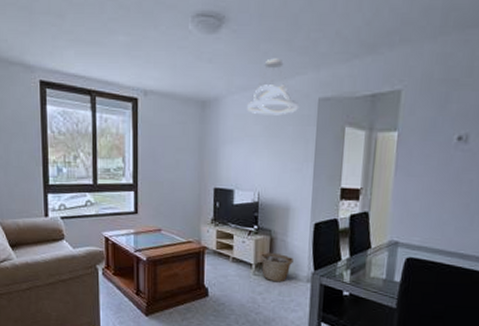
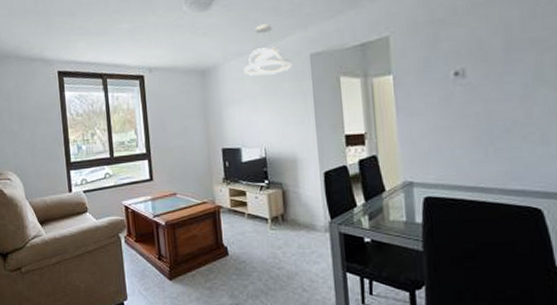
basket: present [261,252,293,282] -> none [275,205,308,235]

